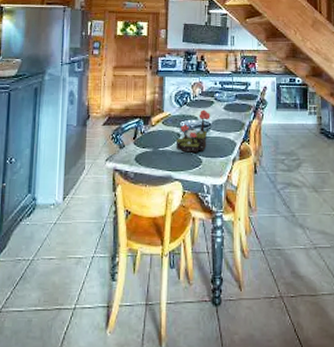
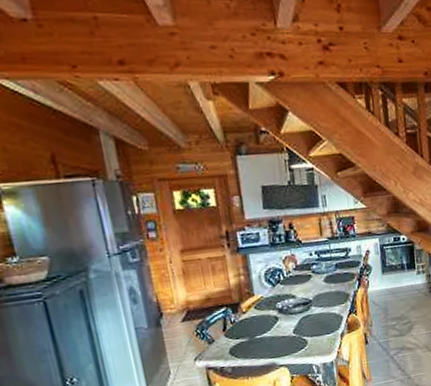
plant: present [175,109,211,153] -> none [273,285,310,335]

